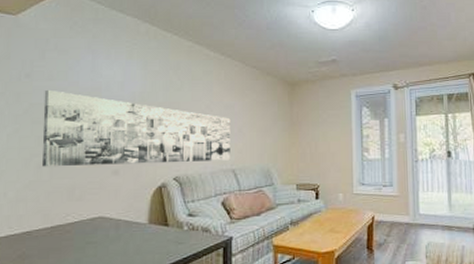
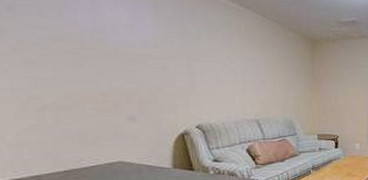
wall art: present [42,89,231,167] -> none [34,27,254,112]

